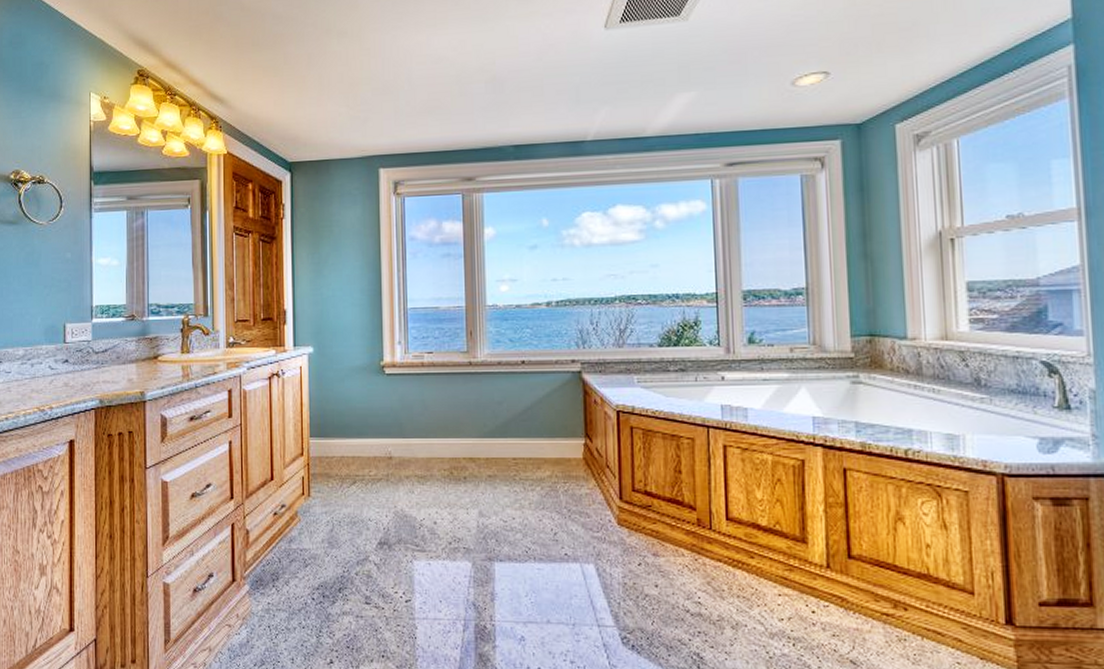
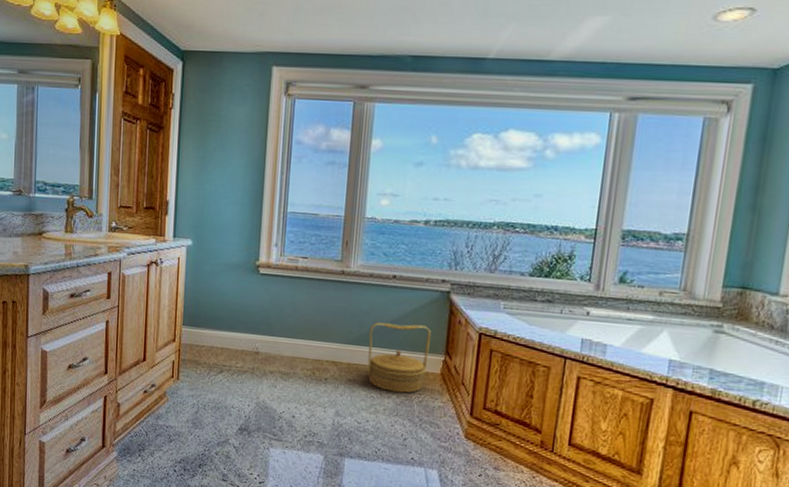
woven basket: none [504,409,569,483] -> present [367,322,432,393]

